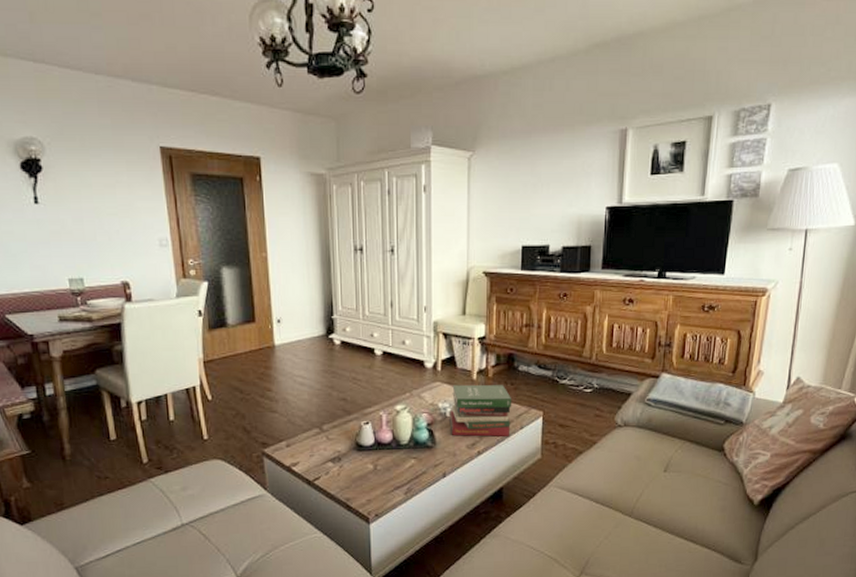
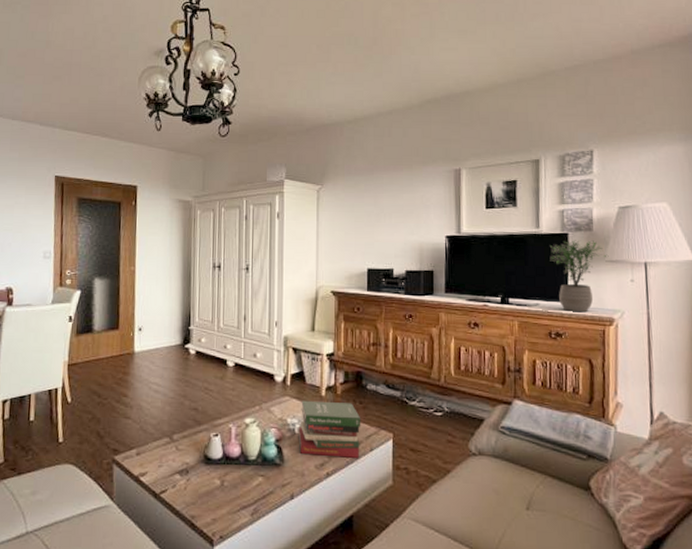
potted plant: none [711,207,771,284] -> present [550,240,609,313]

